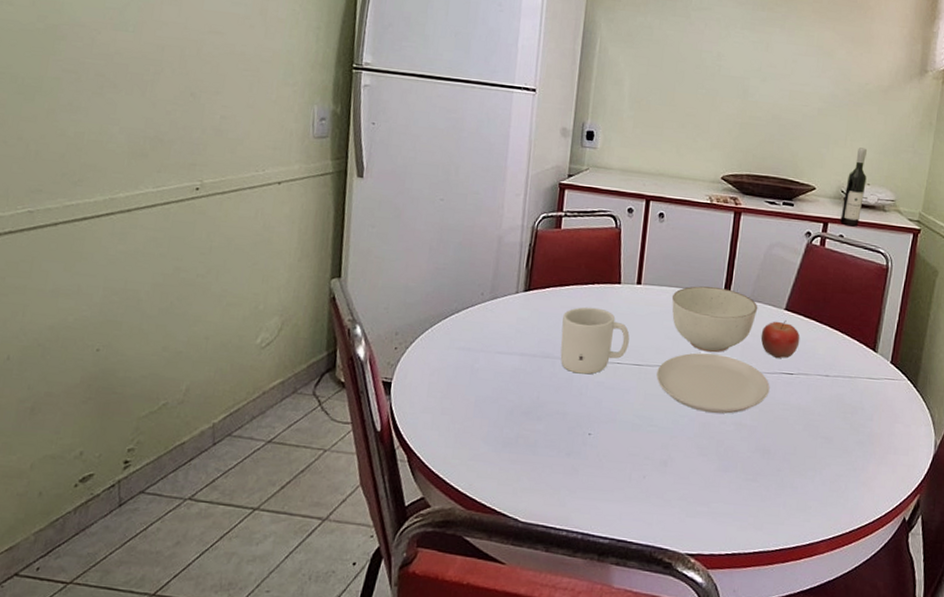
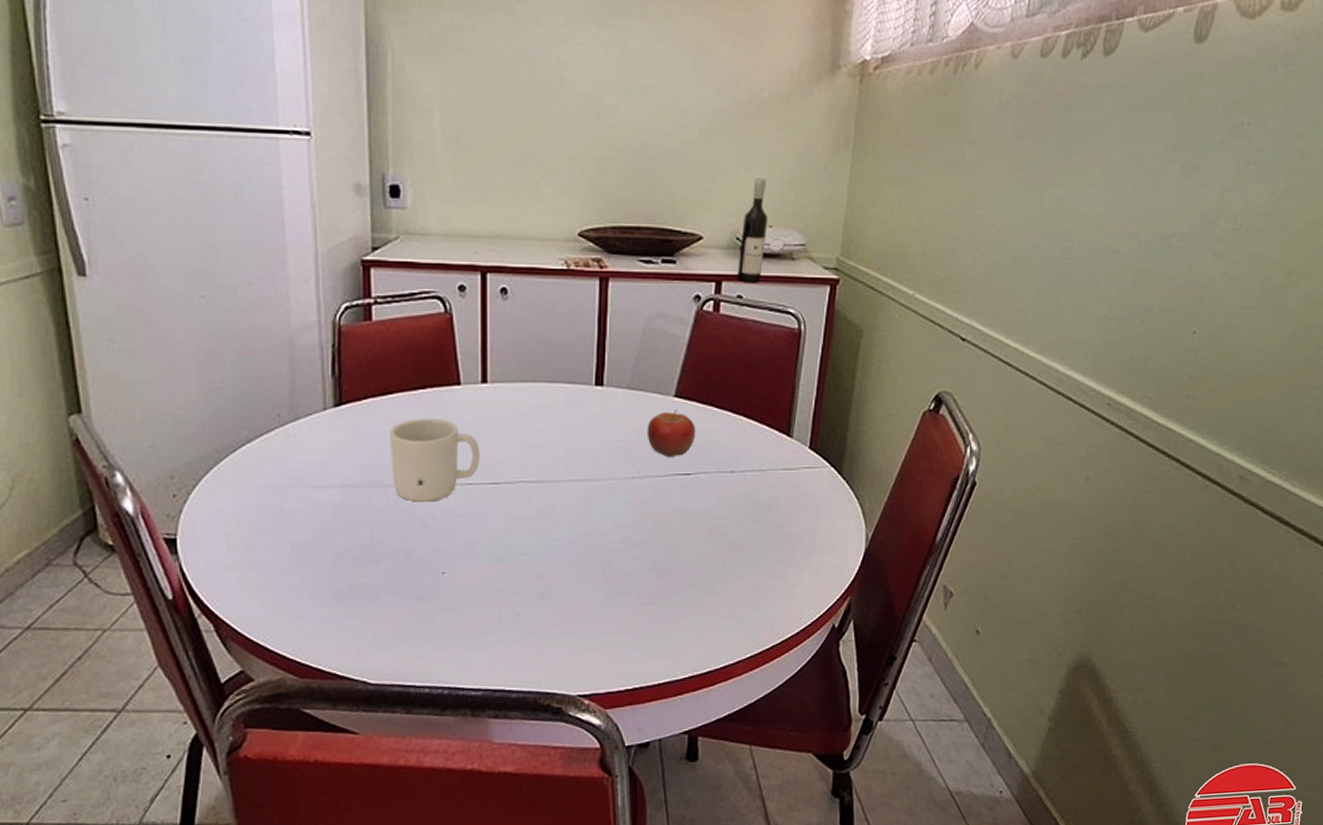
plate: present [656,352,770,414] -> none [520,460,663,531]
bowl: present [671,286,758,353] -> none [528,378,641,459]

